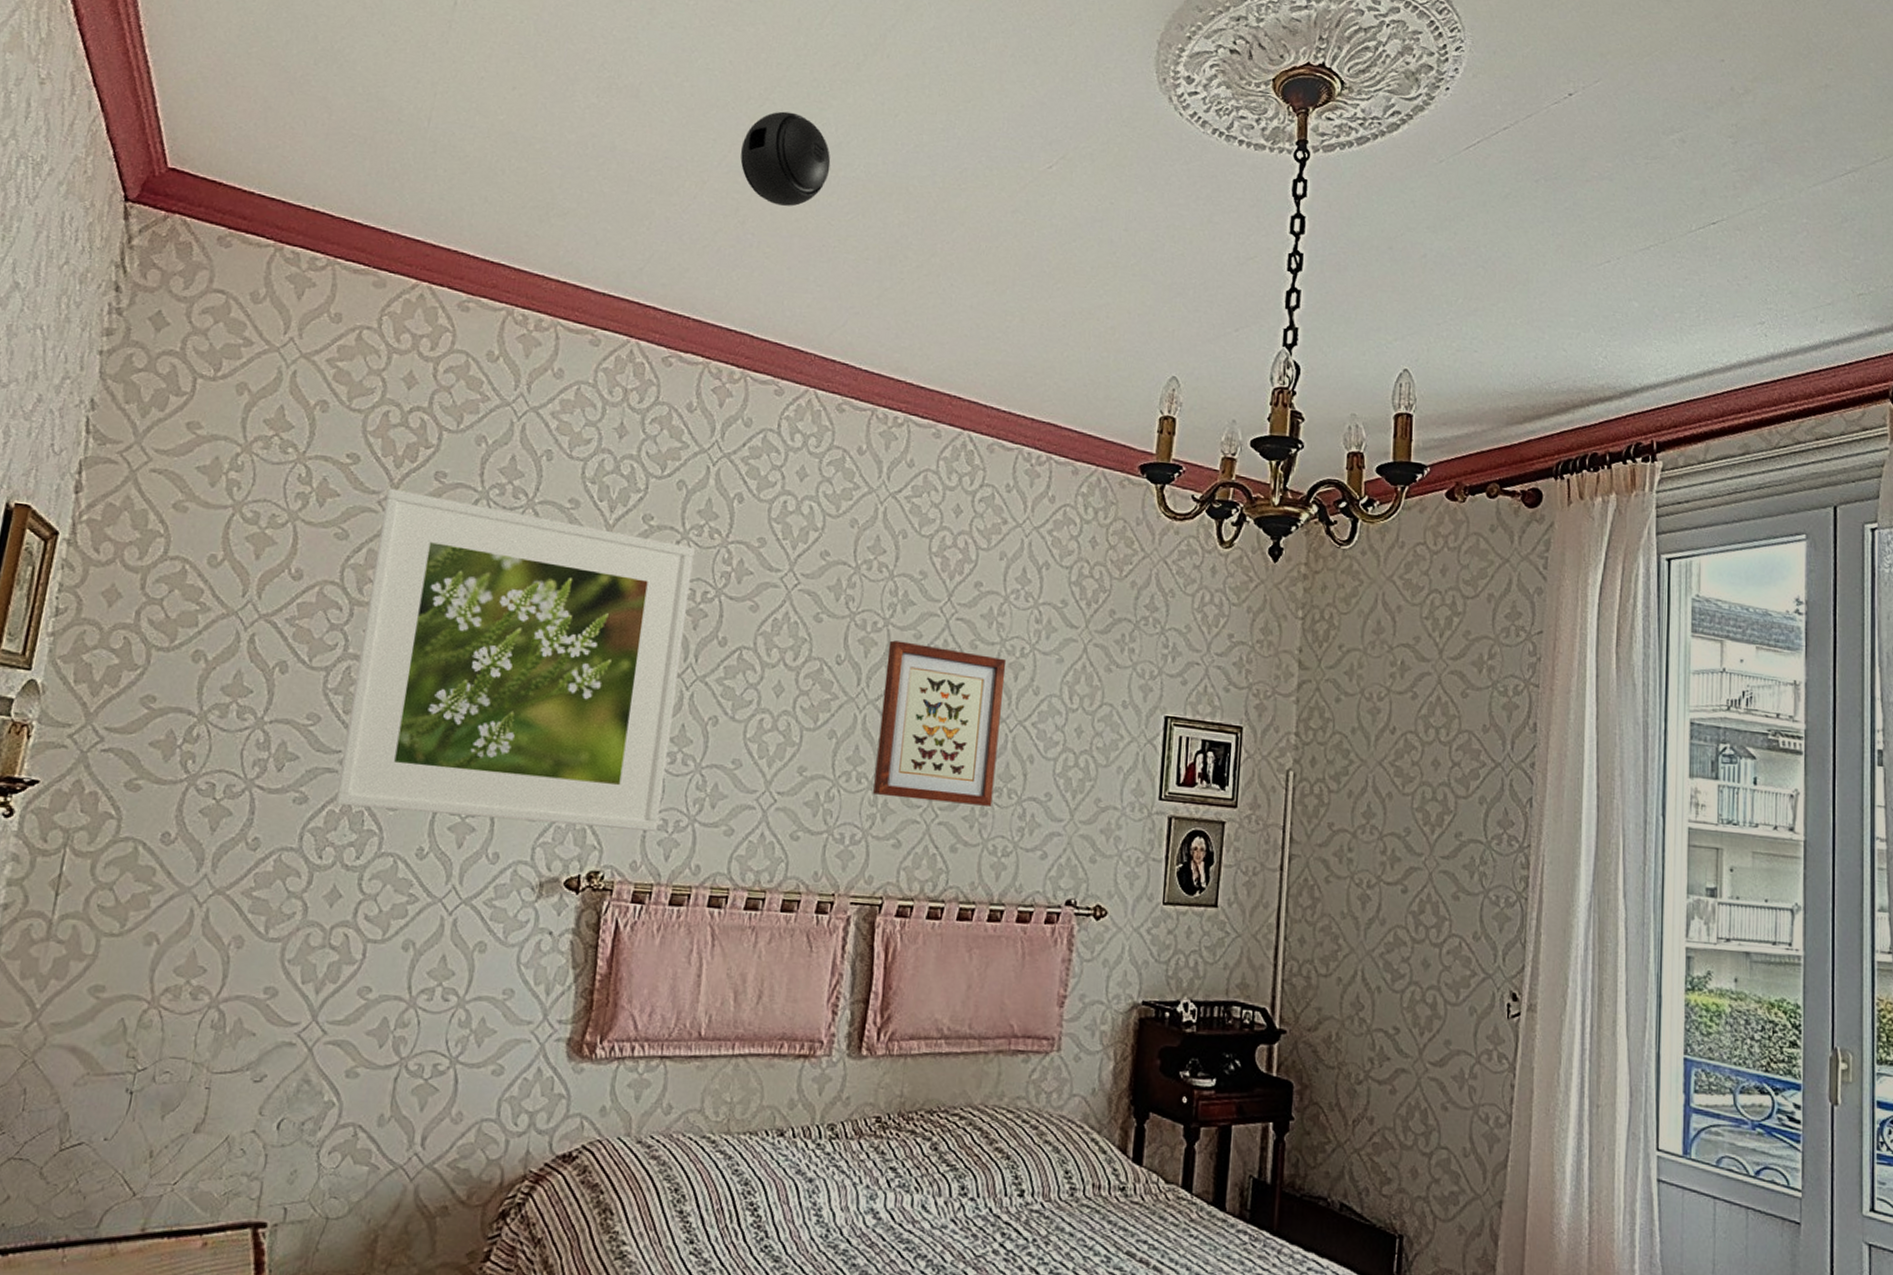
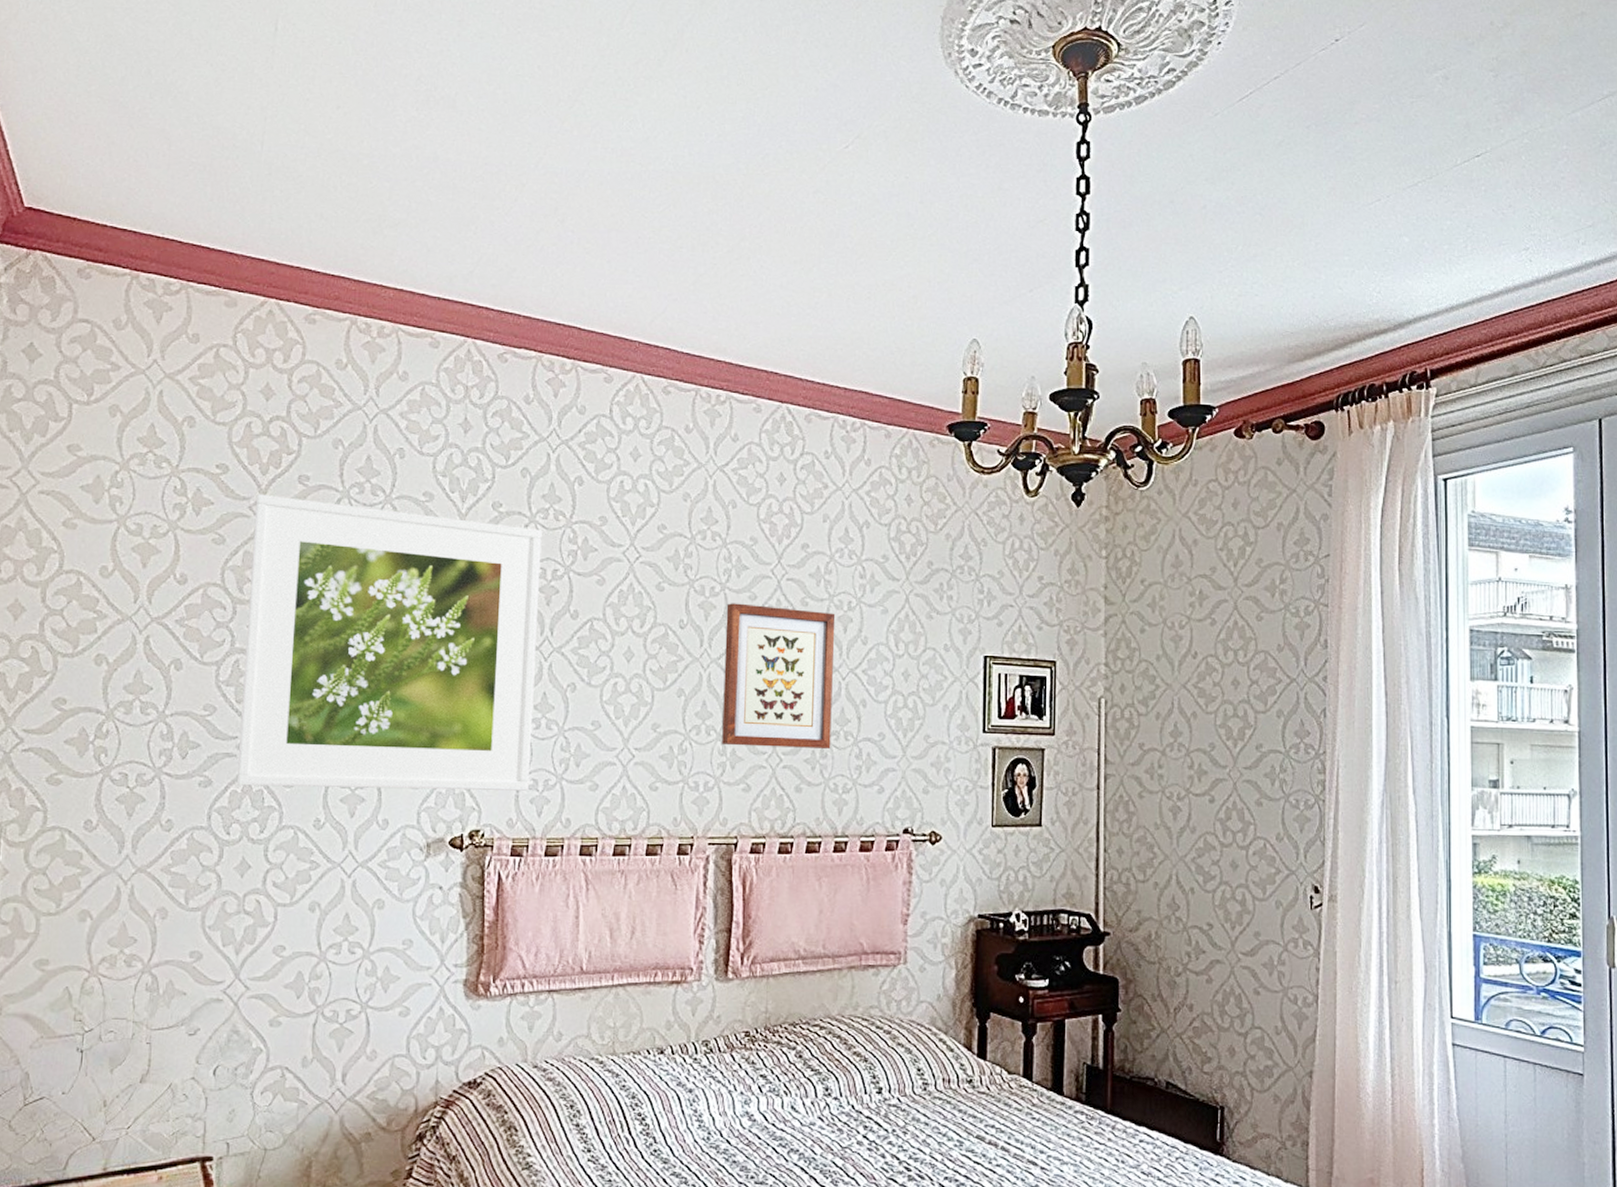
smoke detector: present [740,111,831,207] -> none [555,111,640,203]

